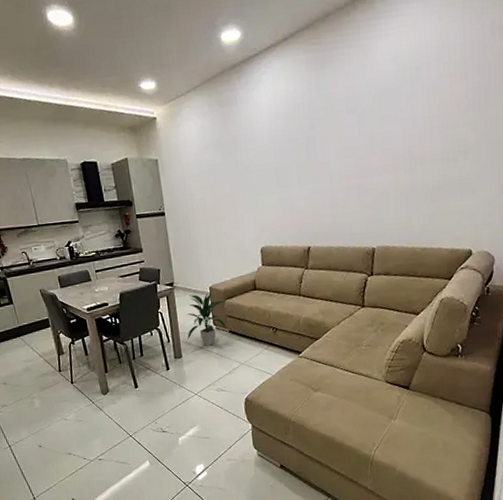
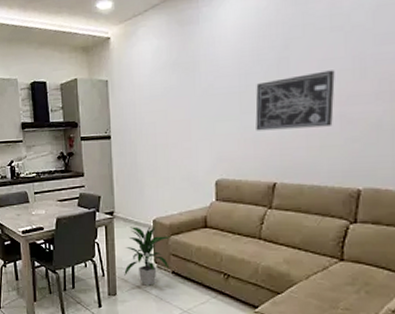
wall art: none [289,147,352,203] -> present [255,70,335,131]

